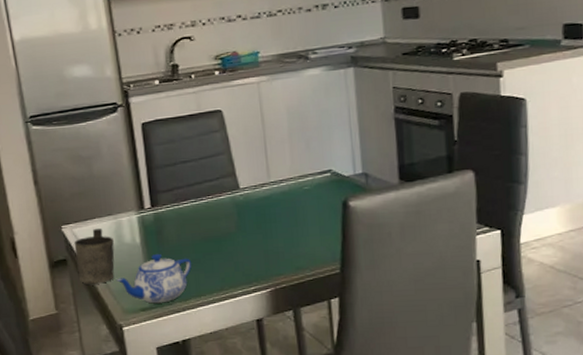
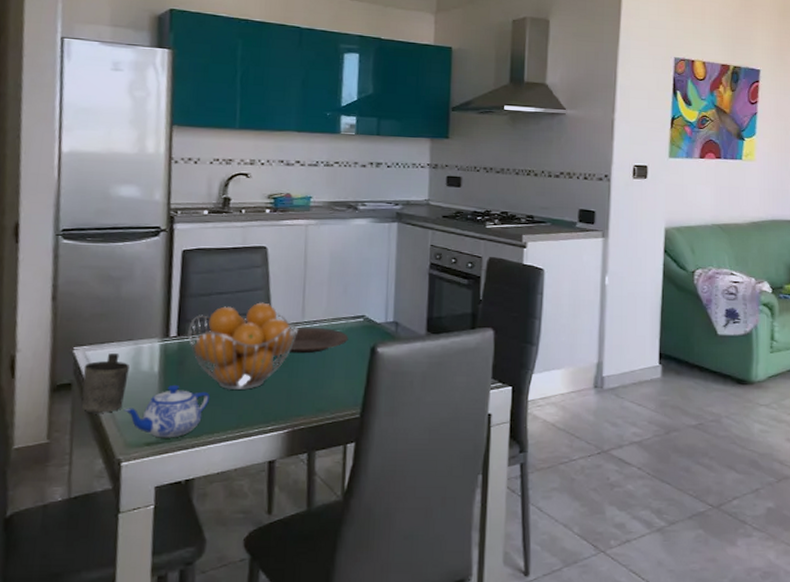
fruit basket: none [160,166,265,255] -> present [187,302,298,391]
plate: none [257,186,318,215] -> present [286,326,349,354]

